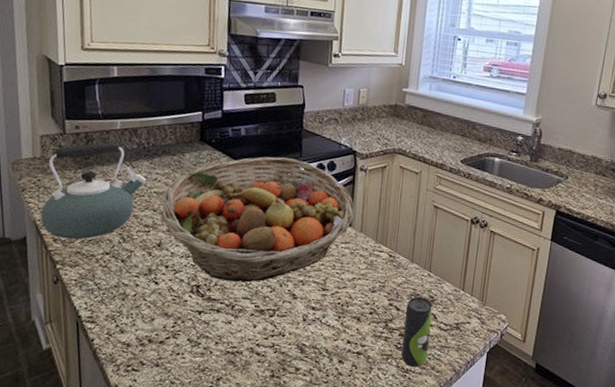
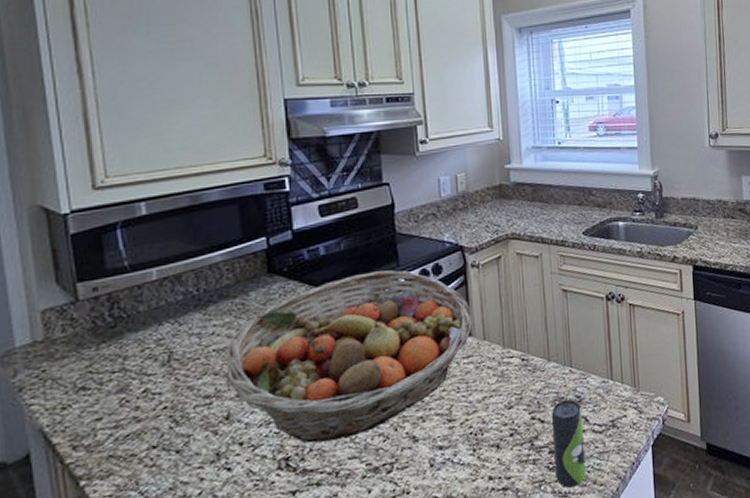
kettle: present [41,142,147,240] -> none [50,298,201,443]

